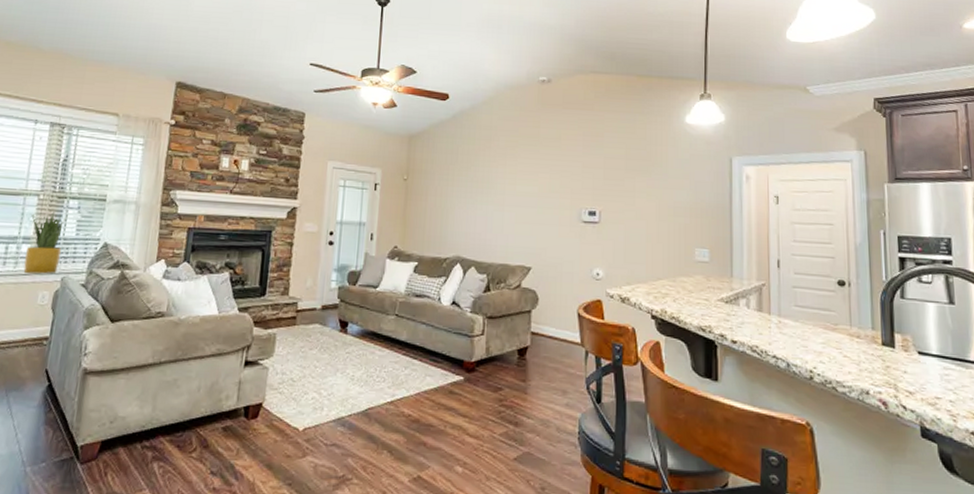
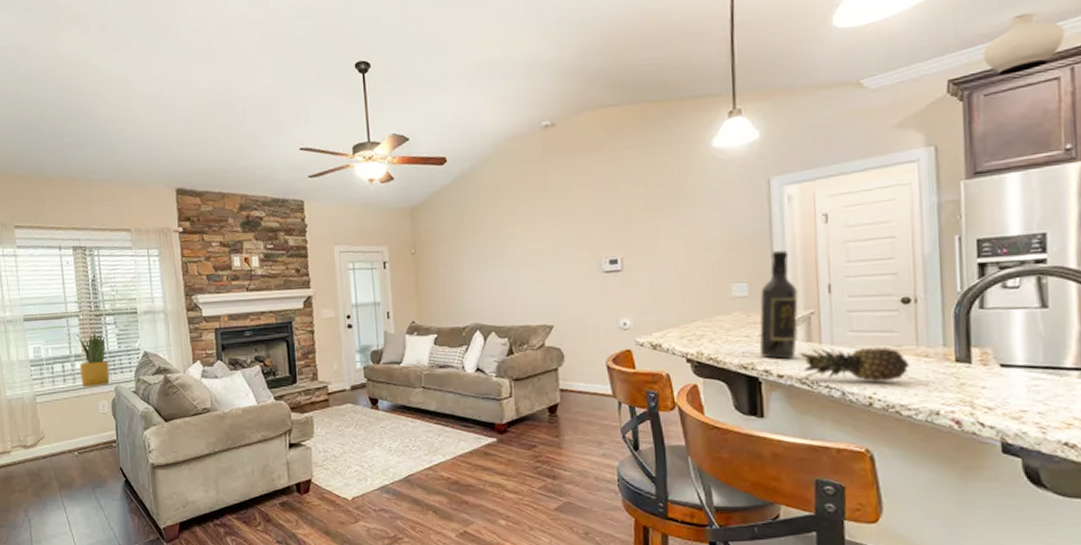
wine bottle: none [716,222,752,325] -> present [759,249,798,359]
fruit: none [750,318,844,358] -> present [798,347,910,383]
ceramic jug: none [900,57,960,102] -> present [982,14,1066,76]

